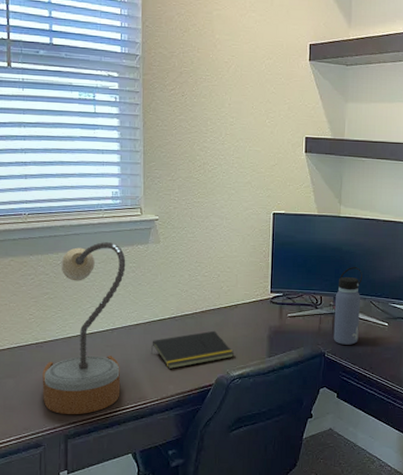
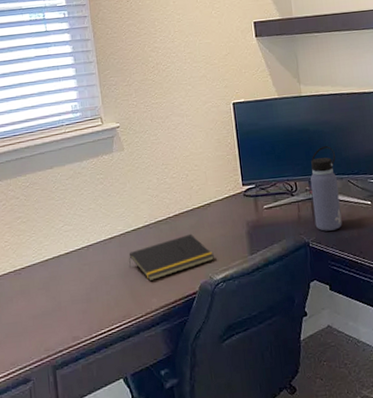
table lamp: present [42,242,126,414] -> none [23,156,104,344]

